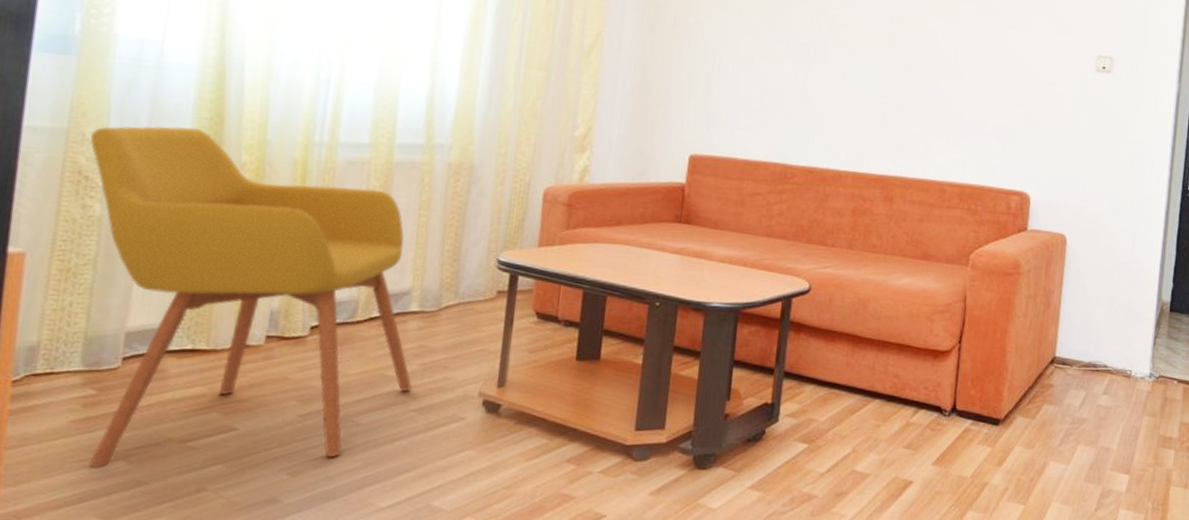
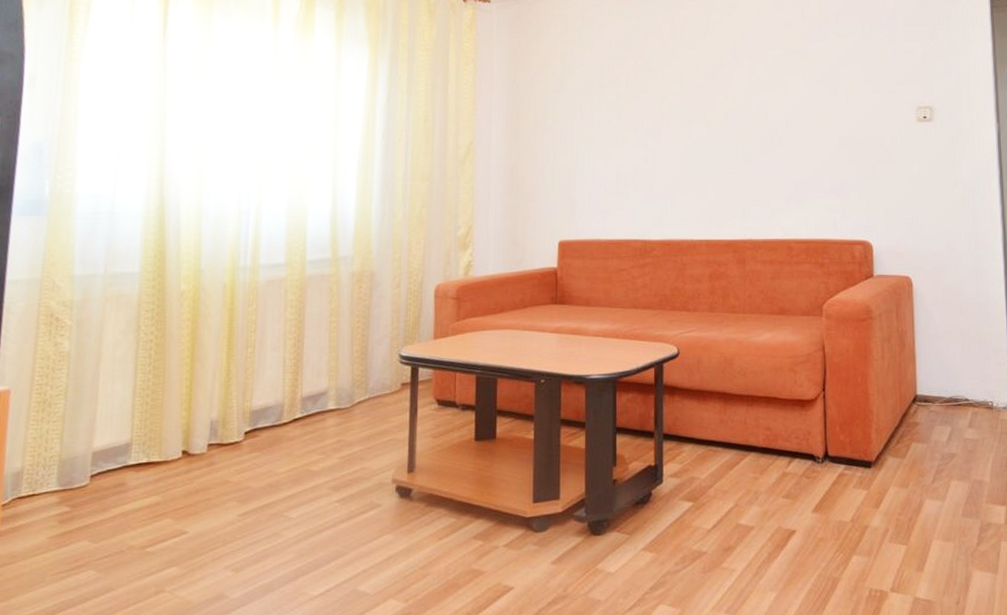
armchair: present [89,125,412,468] -> none [60,266,334,579]

